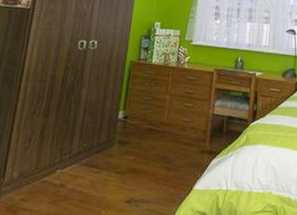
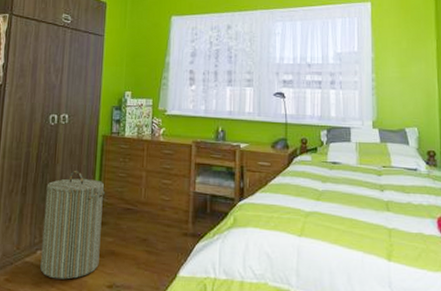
laundry hamper: none [59,94,129,197] -> present [40,171,105,280]

